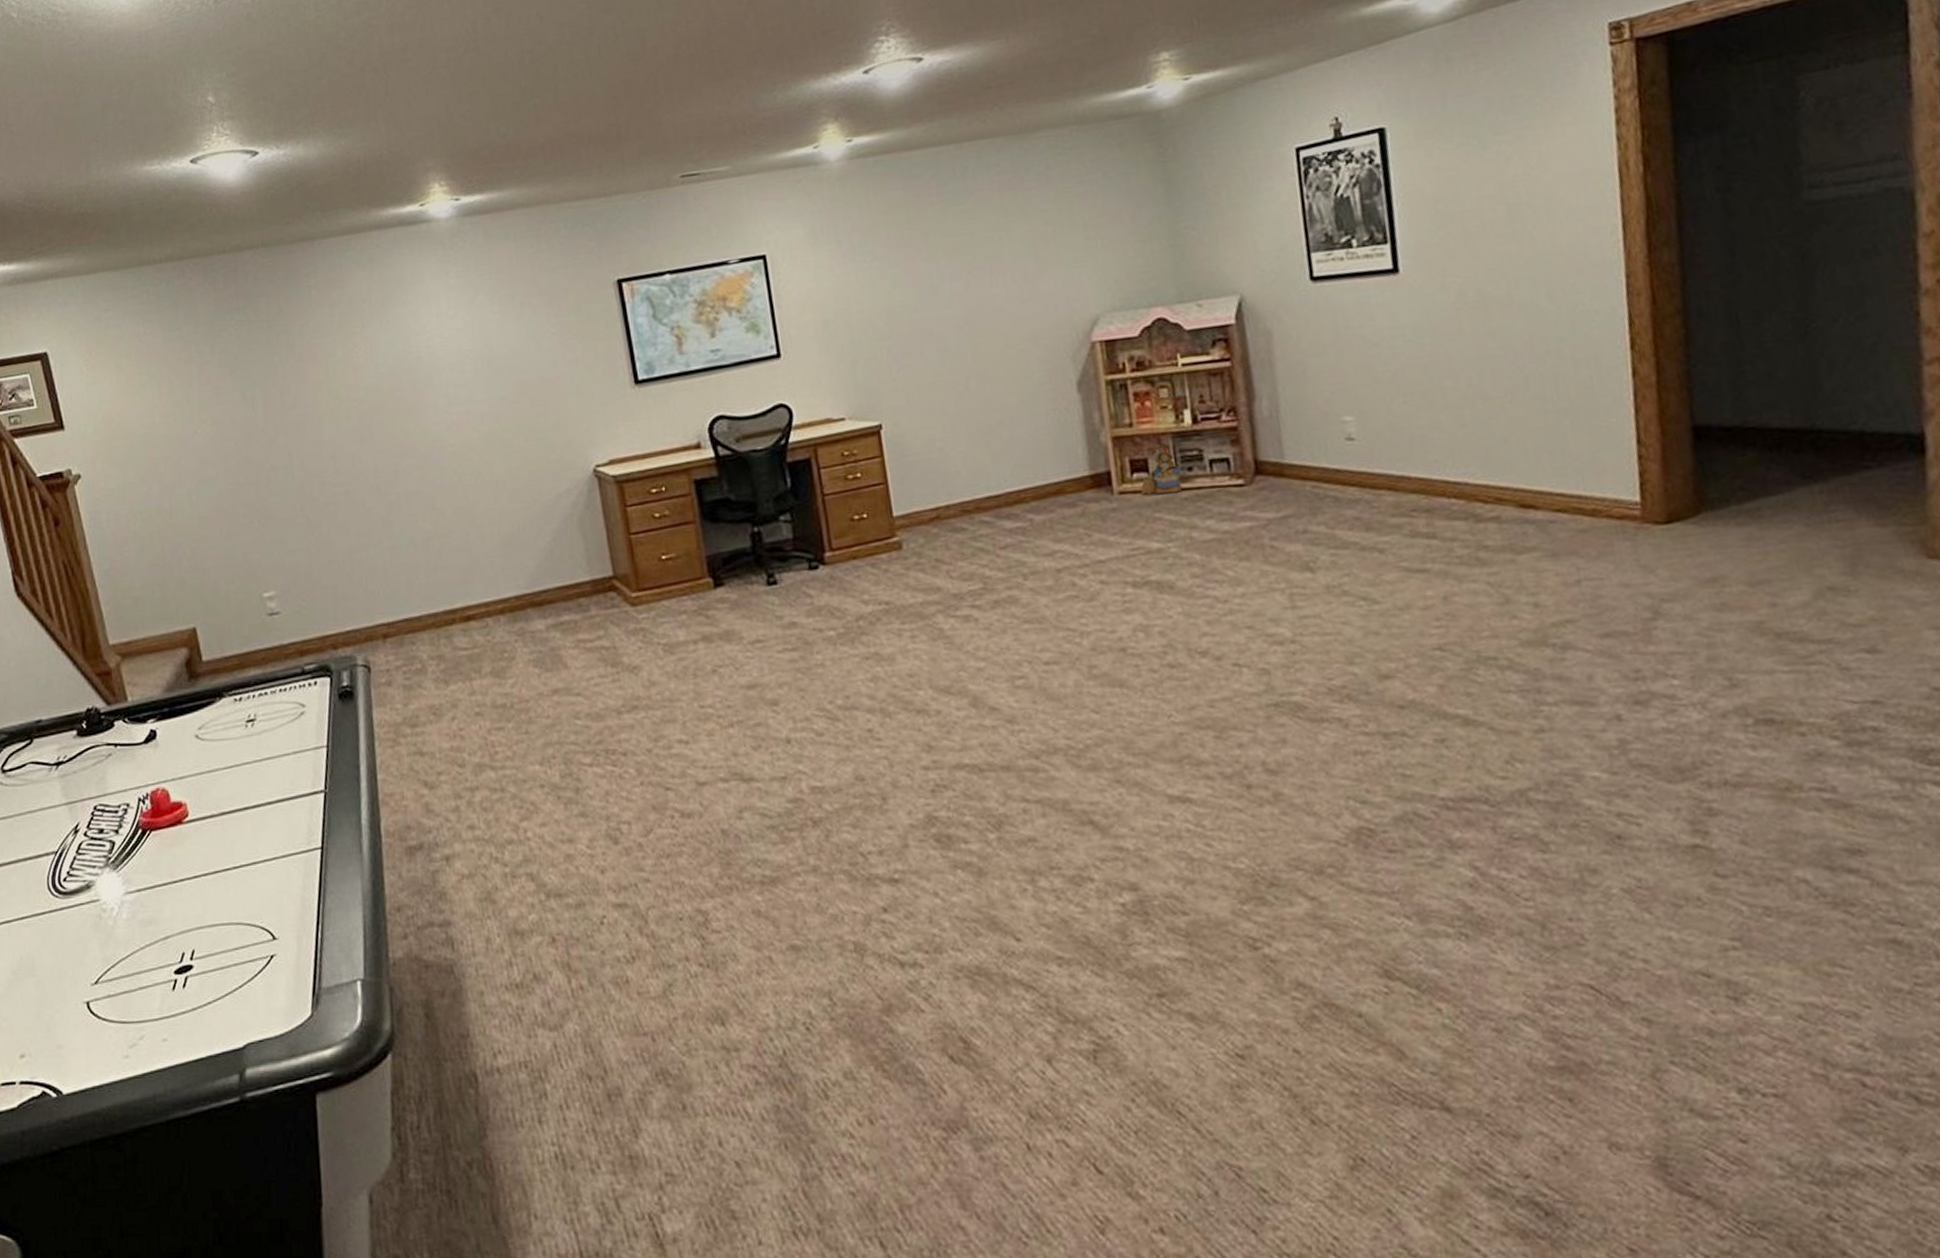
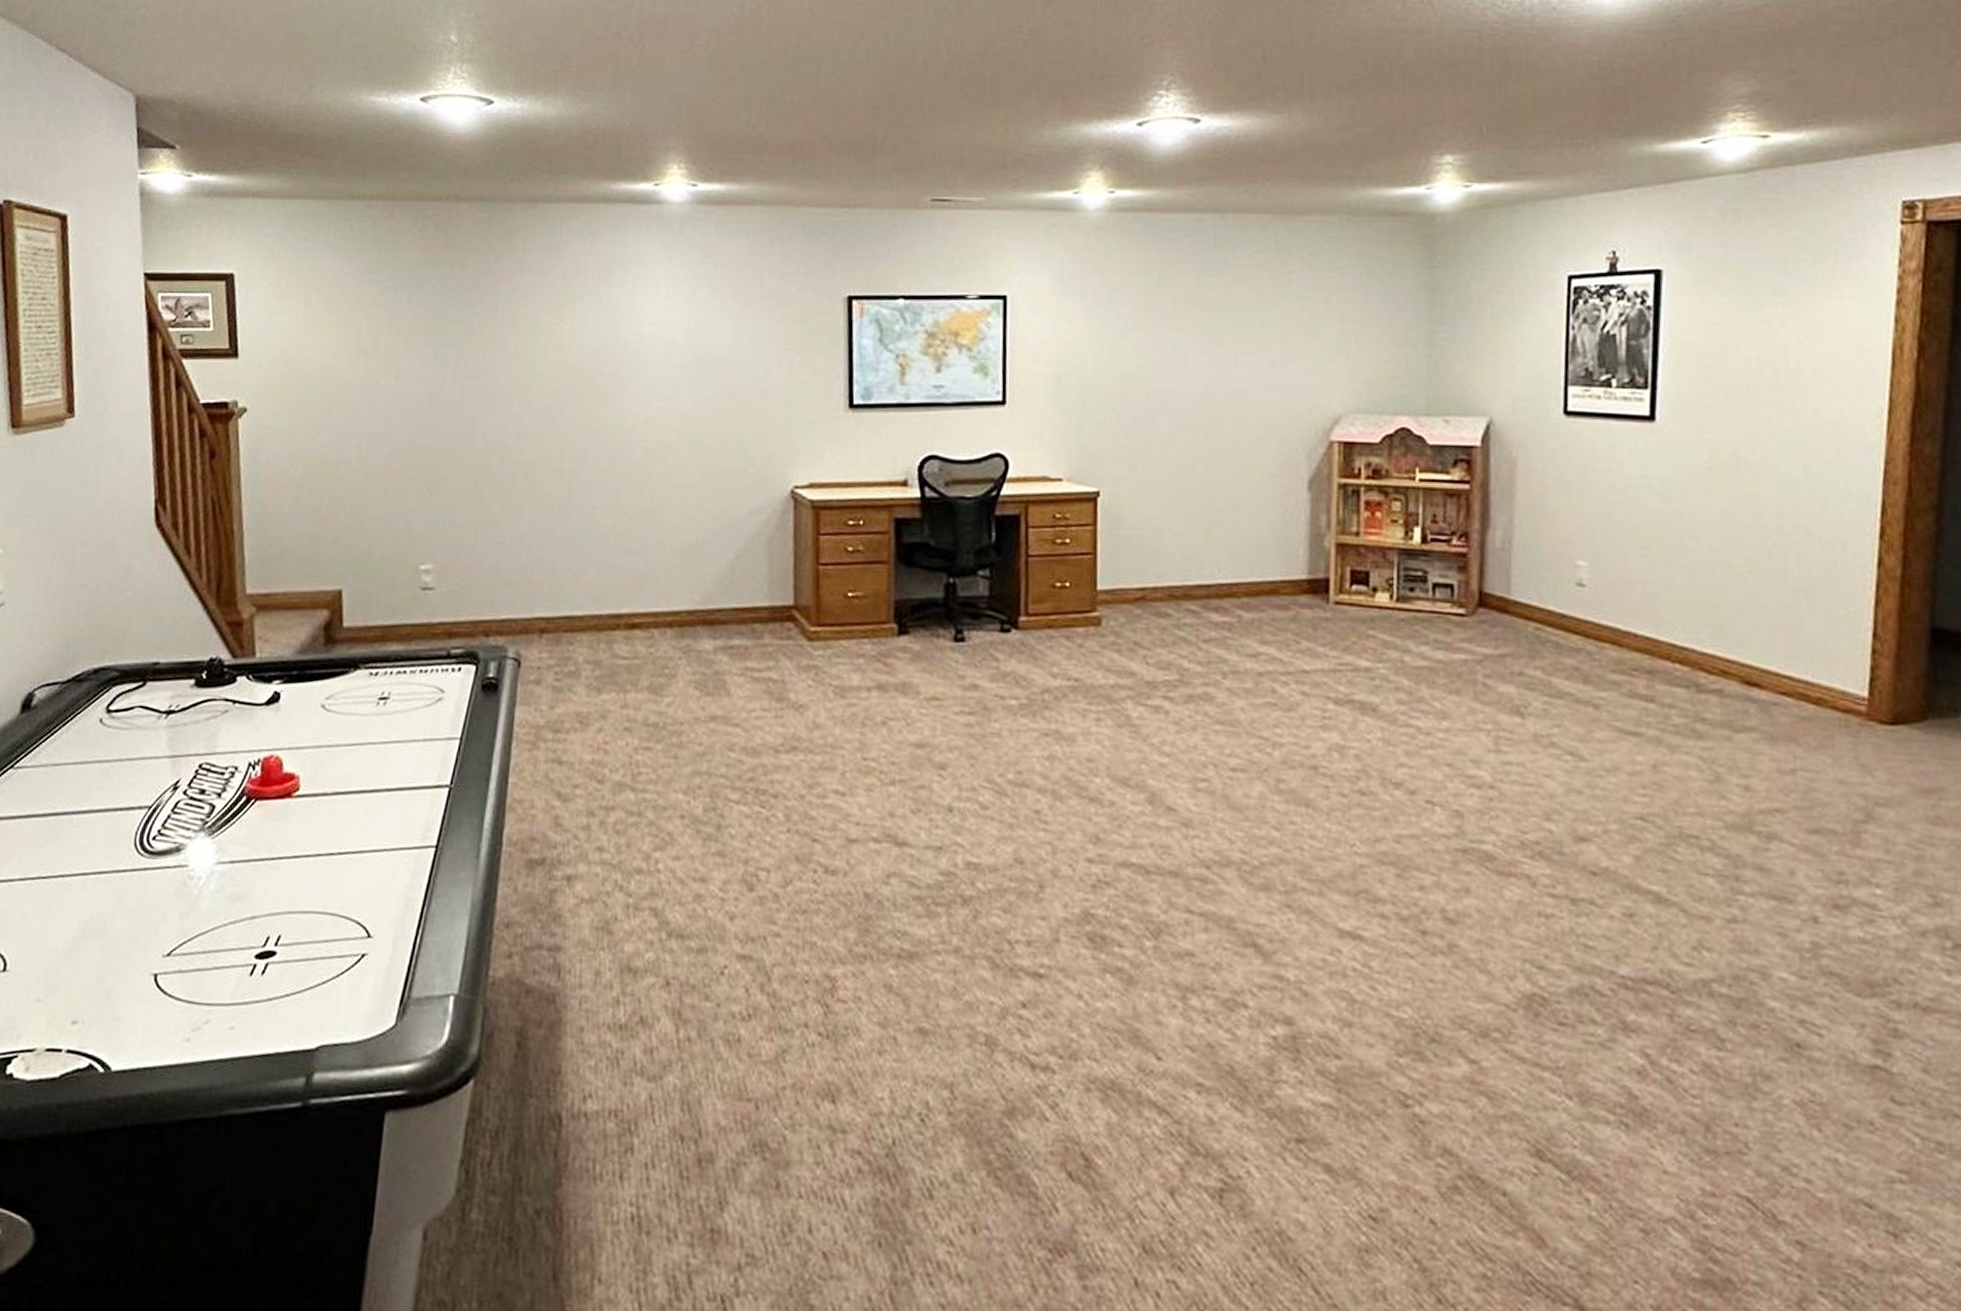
doll: present [1140,446,1183,496] -> none [1357,561,1401,612]

